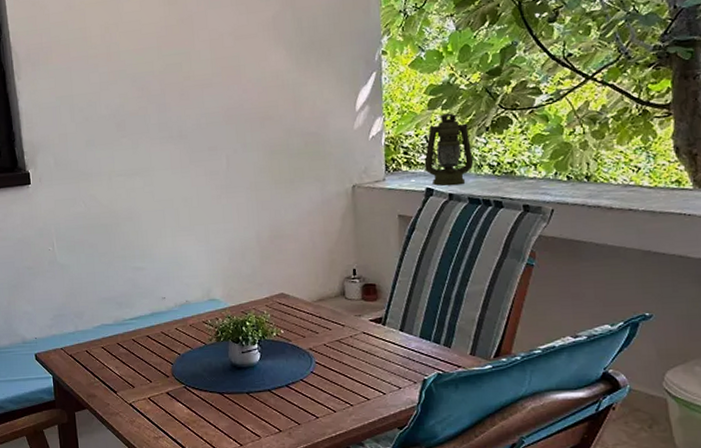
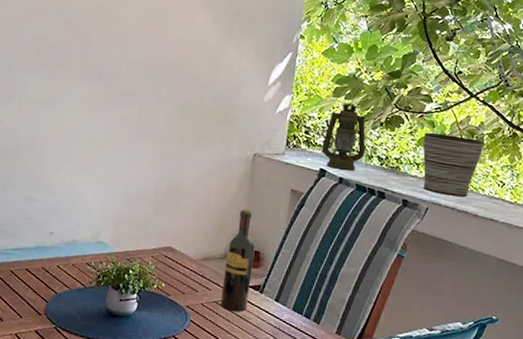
wine bottle: none [341,243,372,347] -> present [220,209,255,312]
planter pot: none [537,125,610,192] -> present [423,132,484,197]

